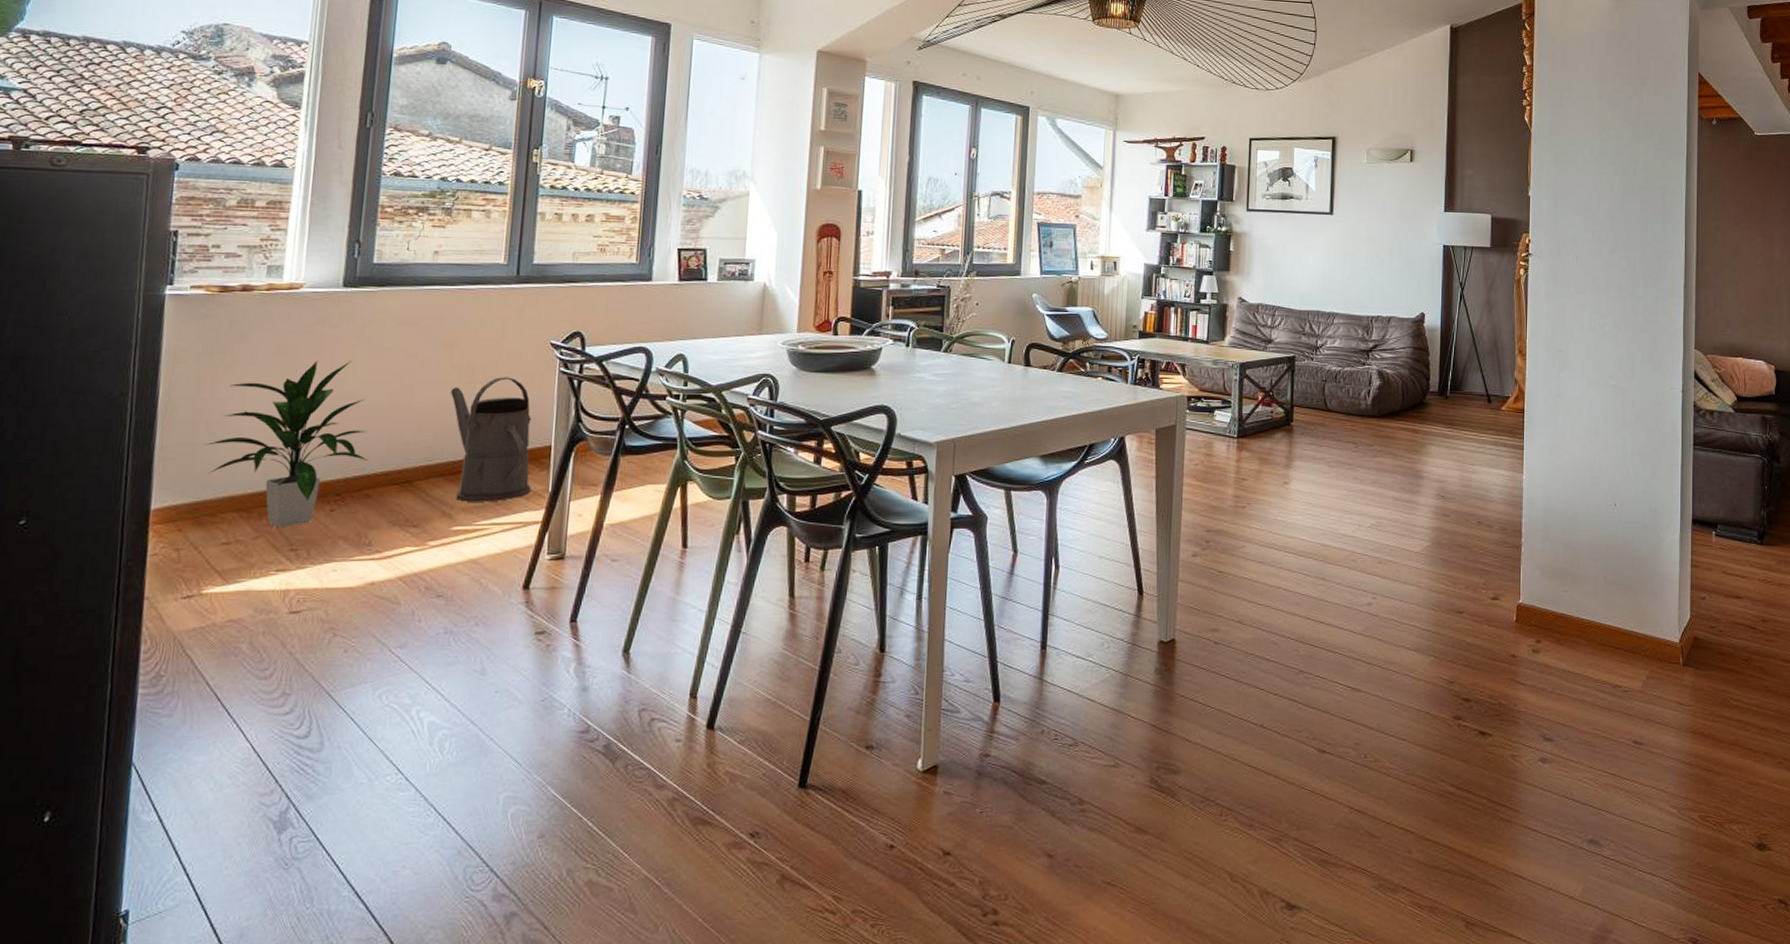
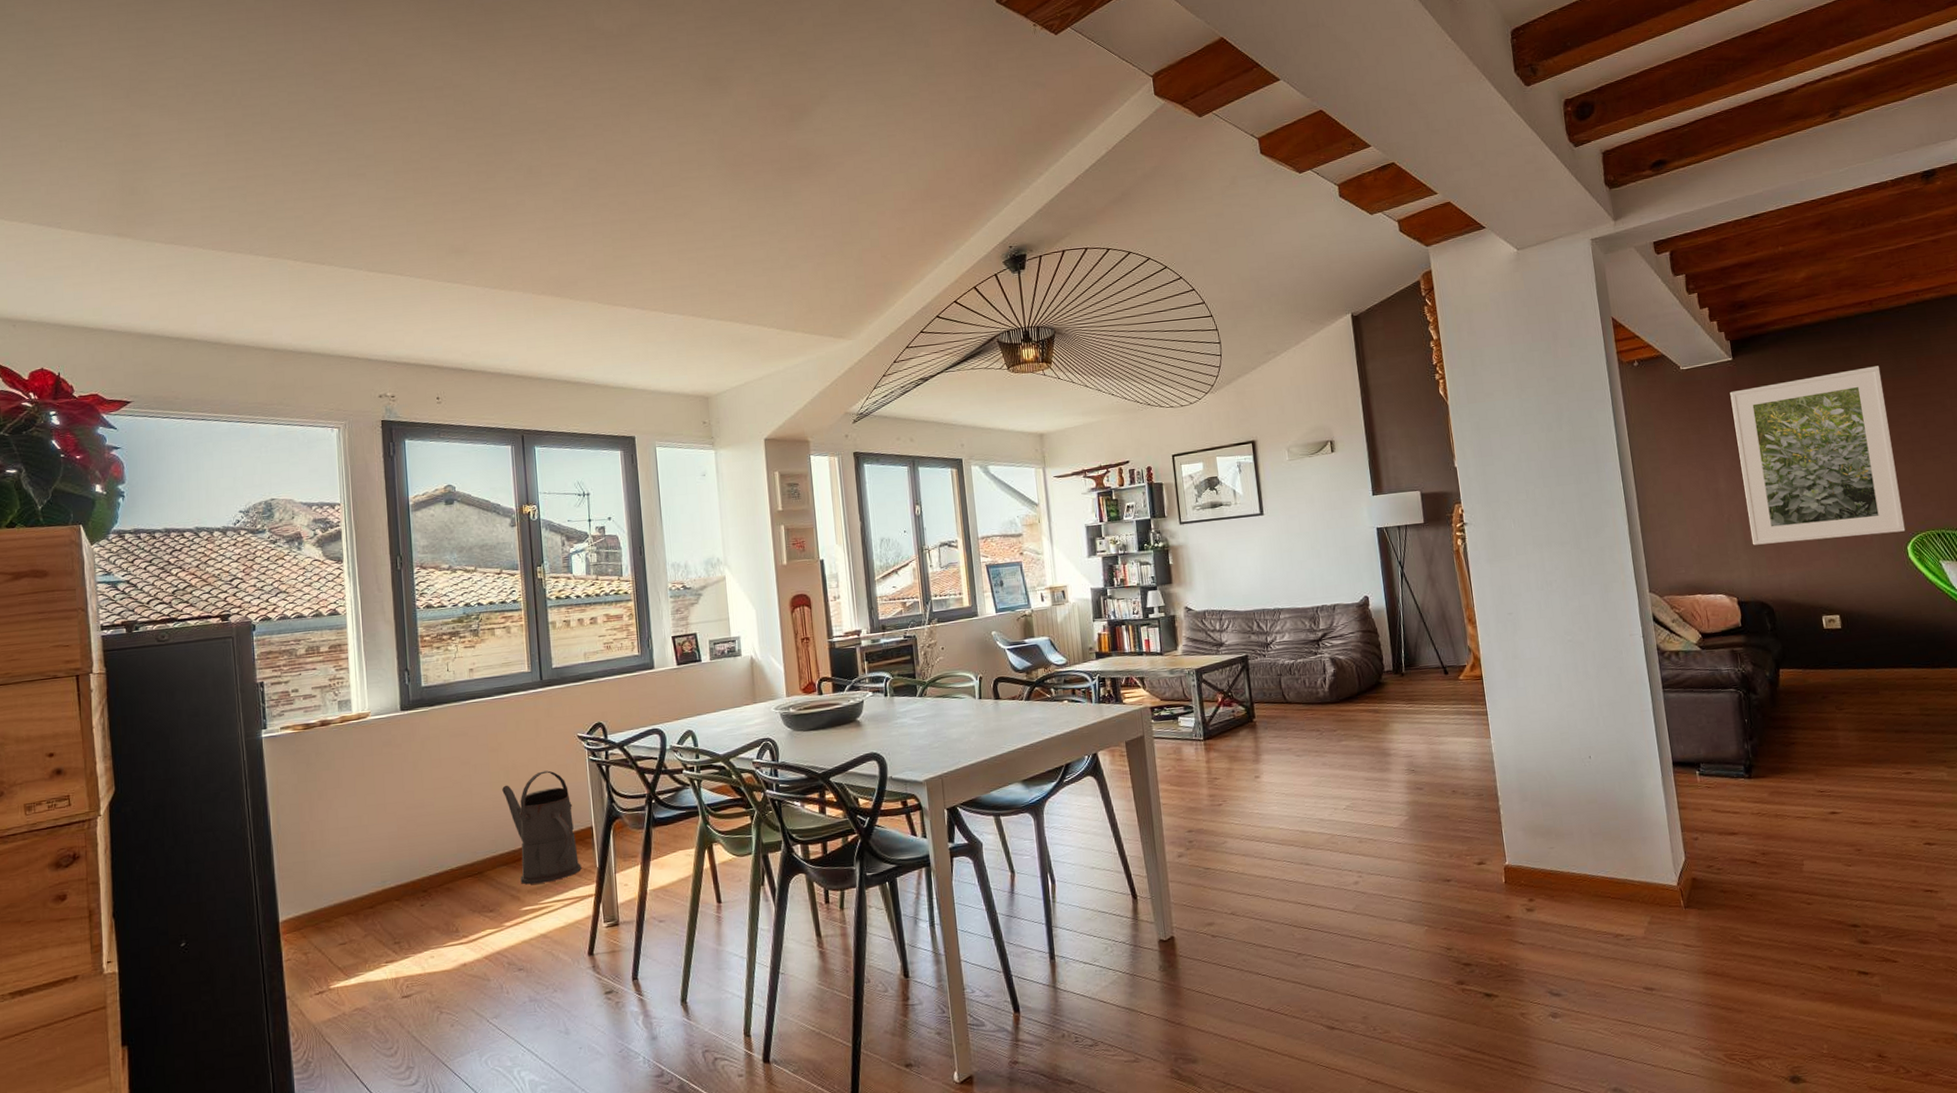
indoor plant: present [205,359,369,528] -> none [313,773,445,926]

